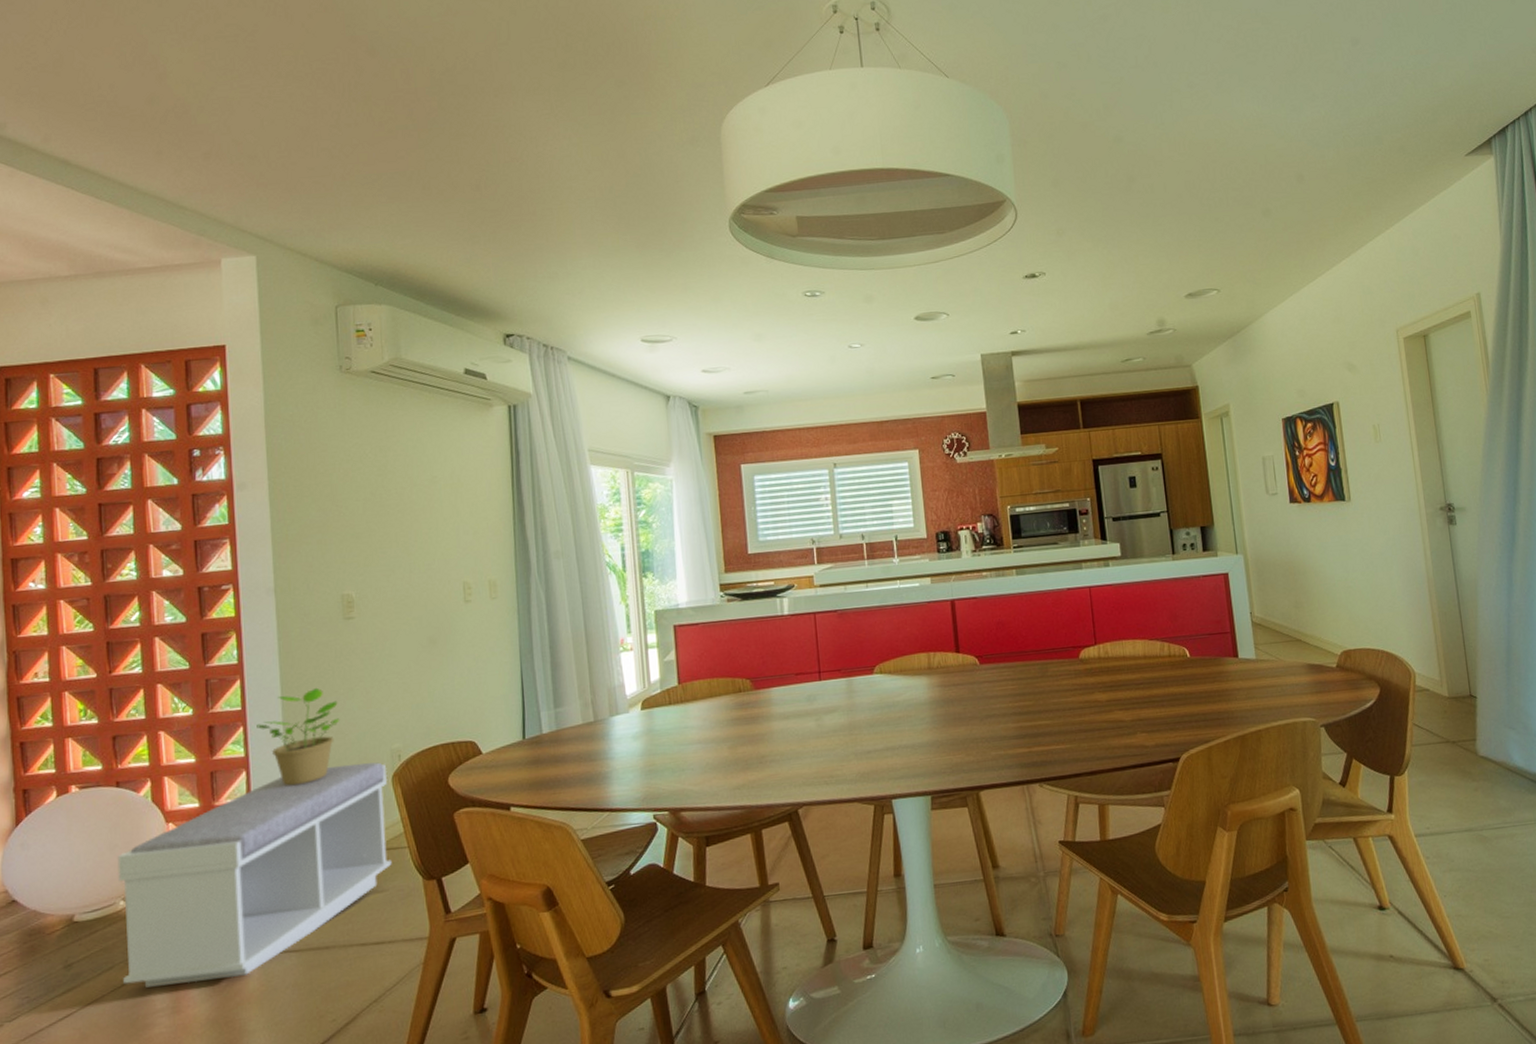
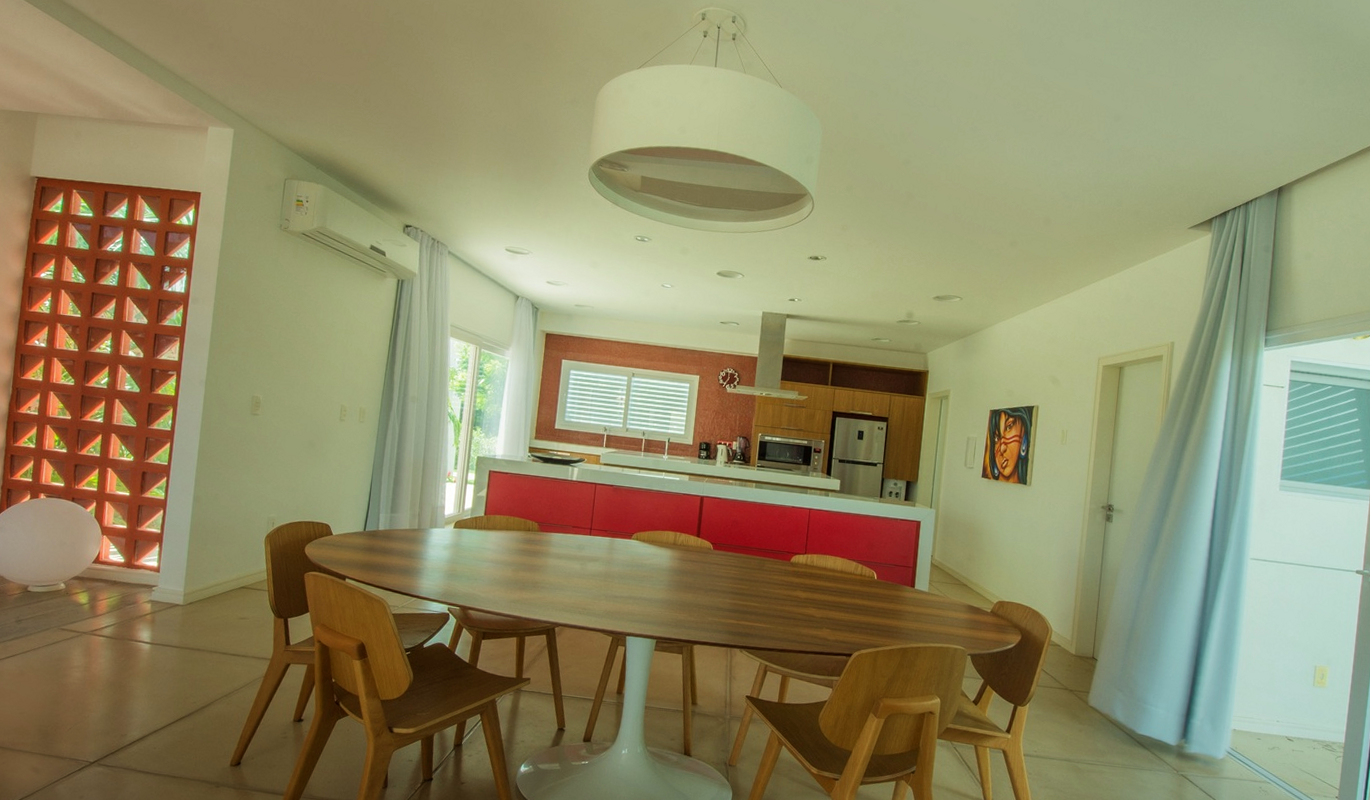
bench: present [117,762,392,988] -> none [54,519,263,656]
potted plant: present [256,687,340,786] -> none [176,460,236,529]

